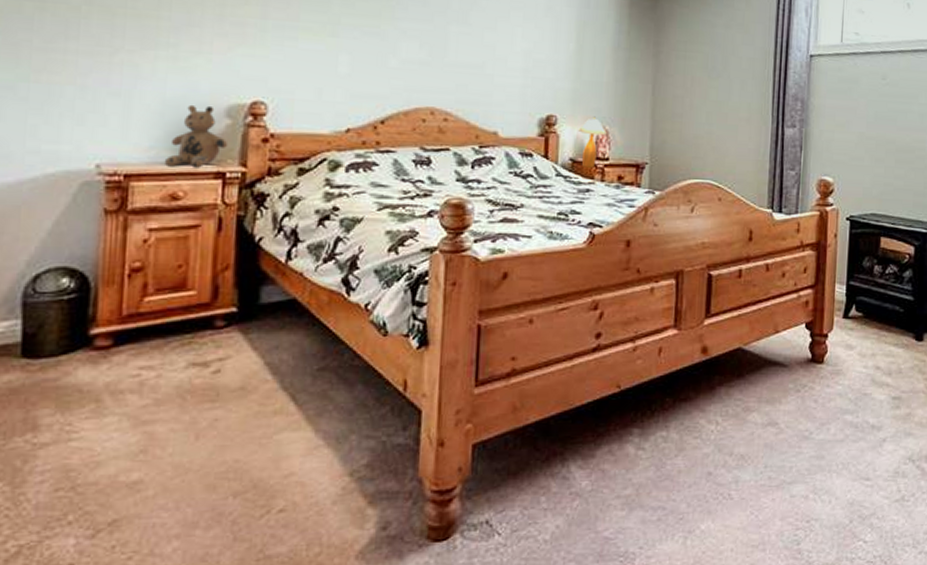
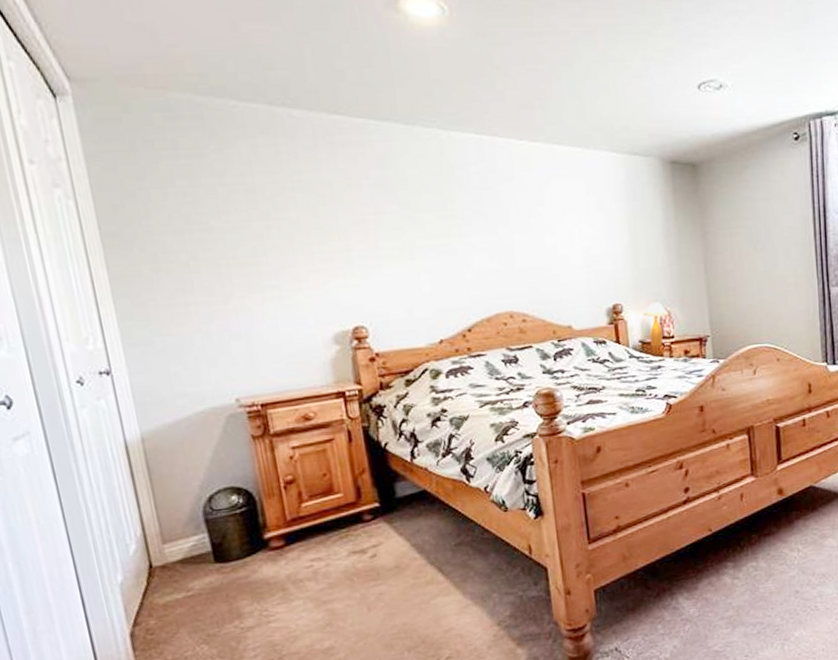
teddy bear: present [164,104,228,168] -> none [291,335,342,393]

